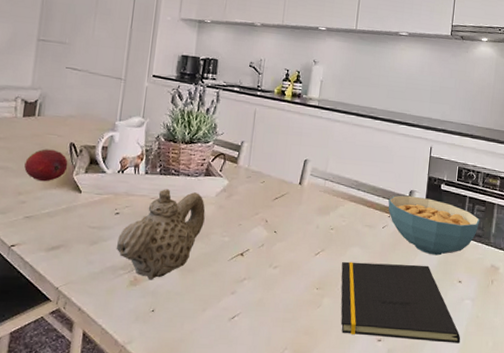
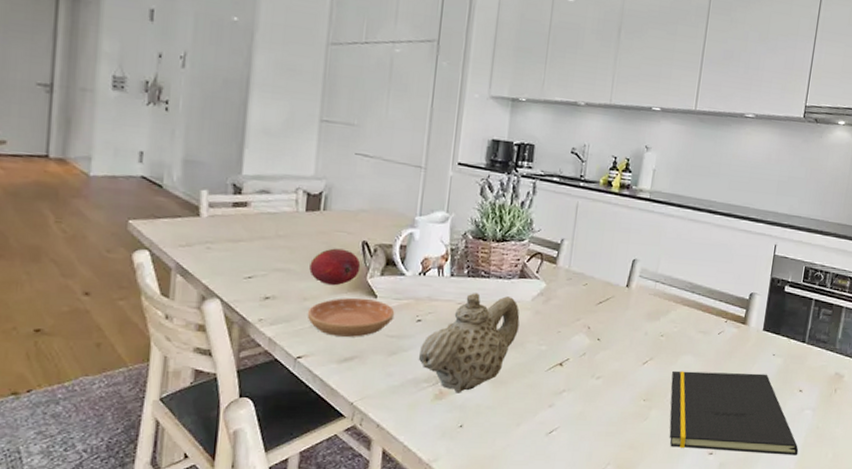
saucer: none [21,192,97,228] -> present [307,297,395,337]
cereal bowl: present [388,195,480,256] -> none [725,298,826,363]

